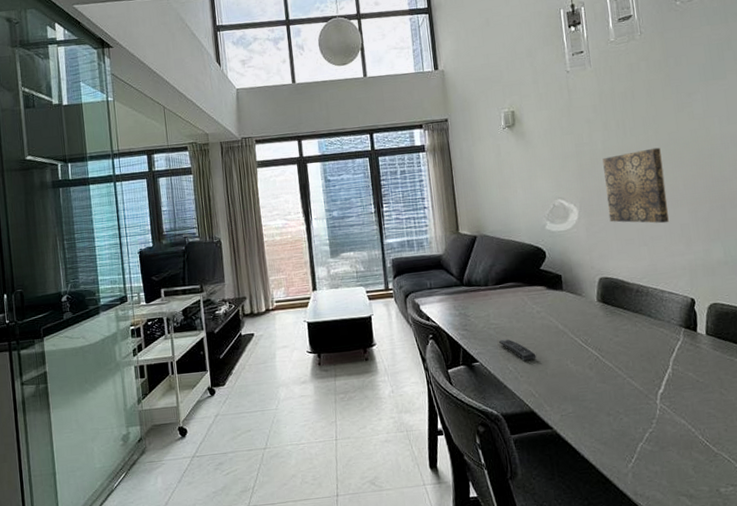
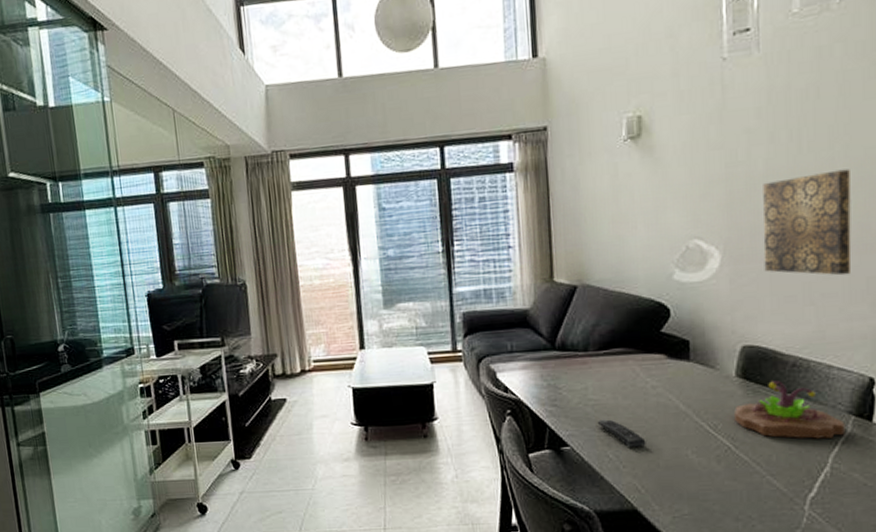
succulent planter: none [599,303,679,348] -> present [734,381,845,439]

